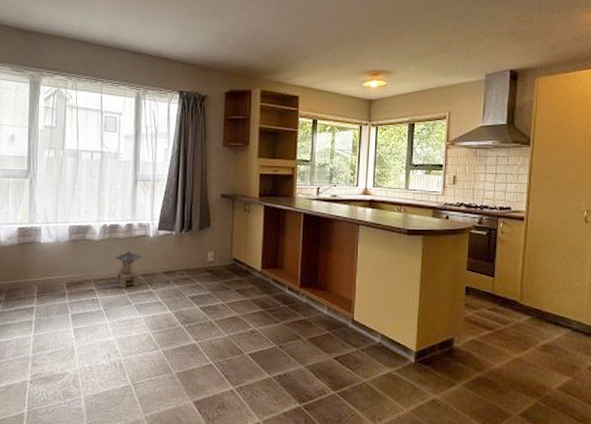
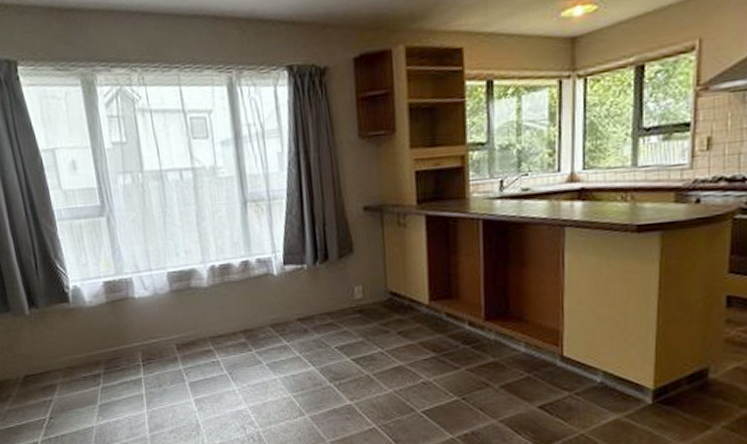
lantern: present [116,251,142,288] -> none [233,296,268,345]

